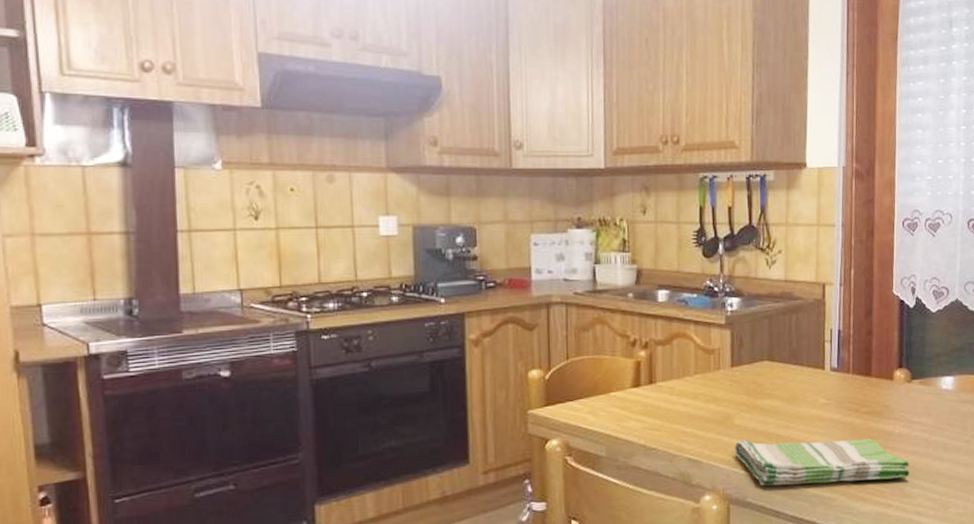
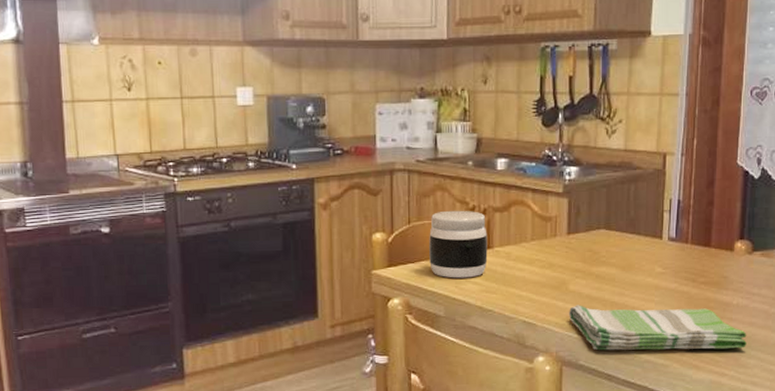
jar: none [589,344,650,416] -> present [429,210,488,279]

